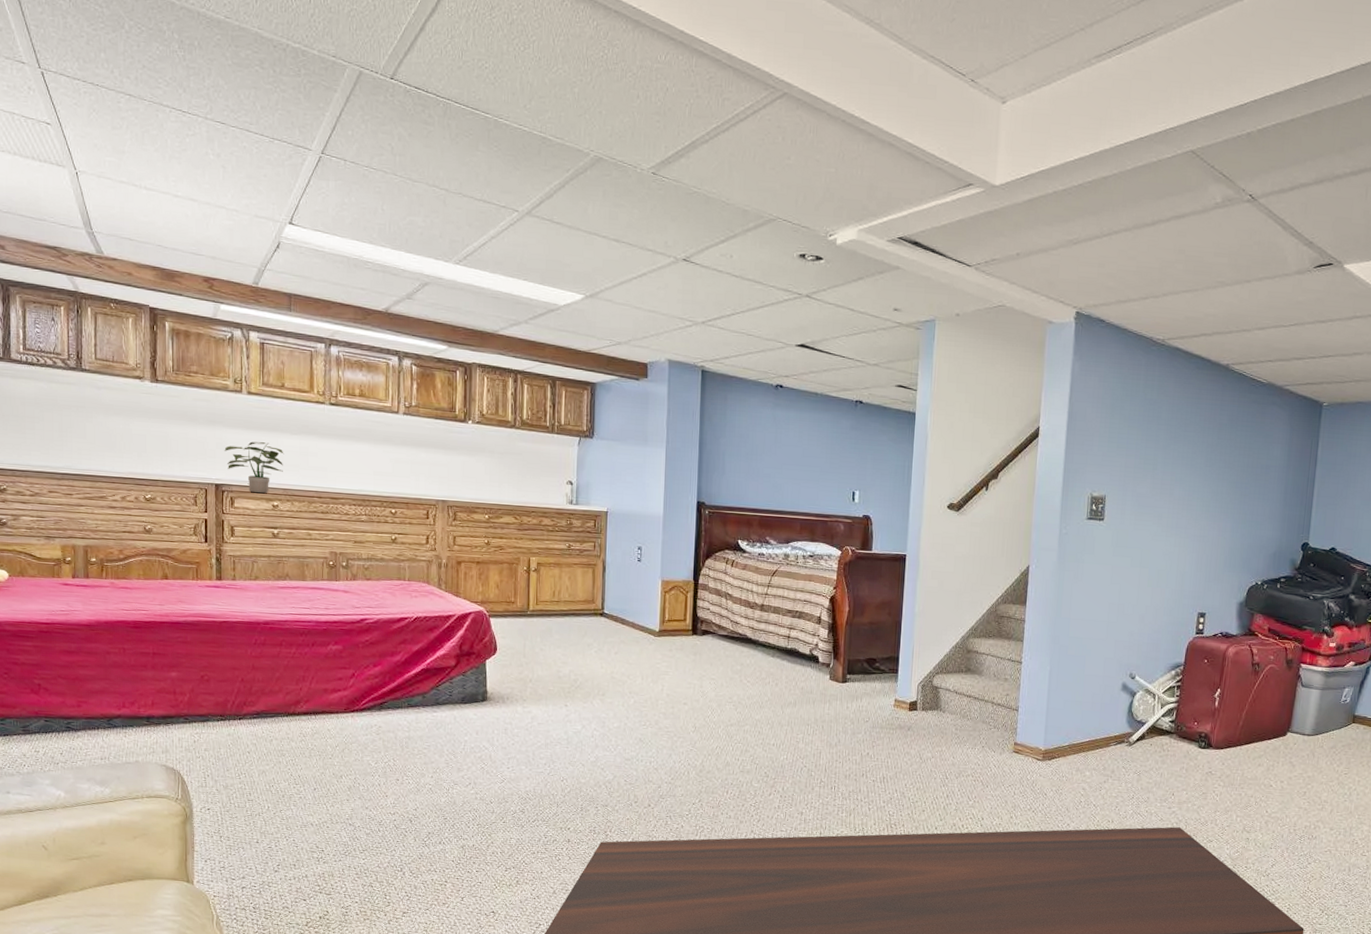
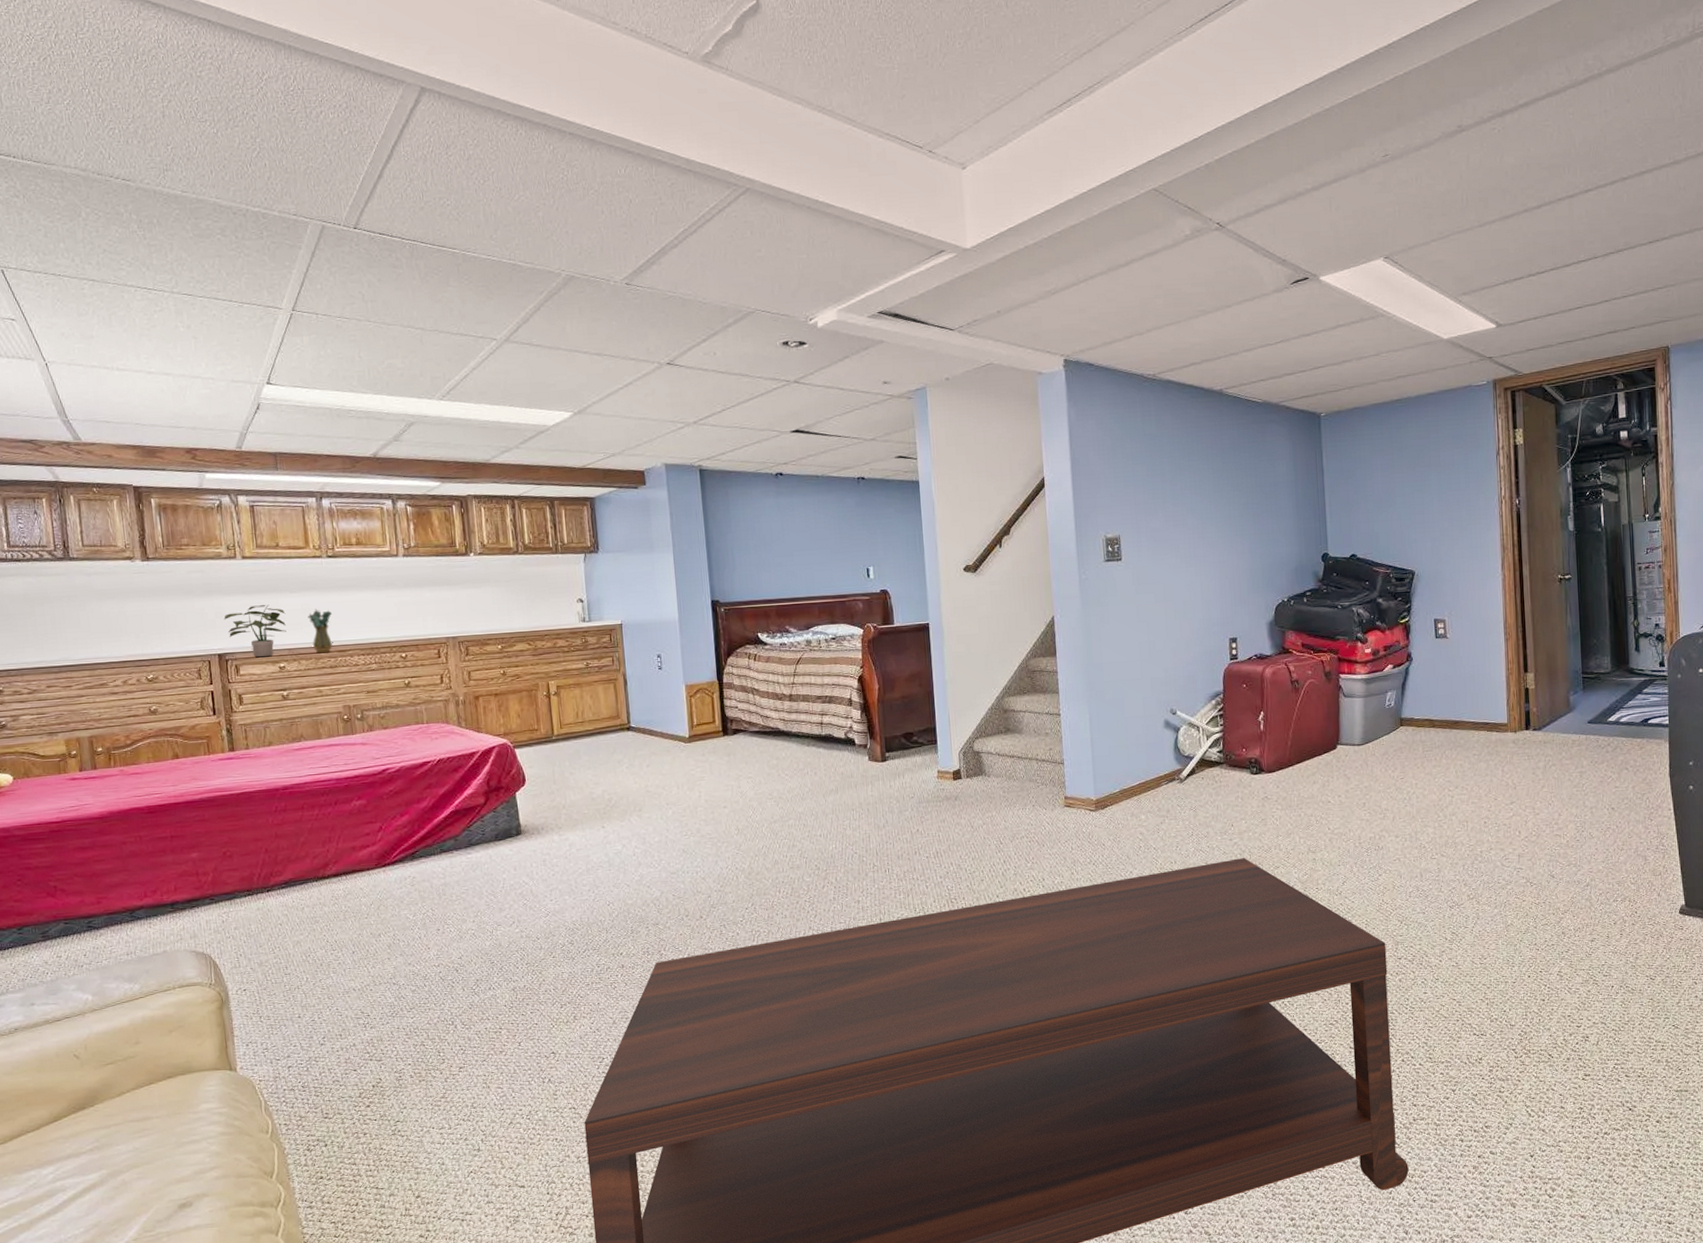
vase: none [305,453,328,498] -> present [308,609,333,654]

